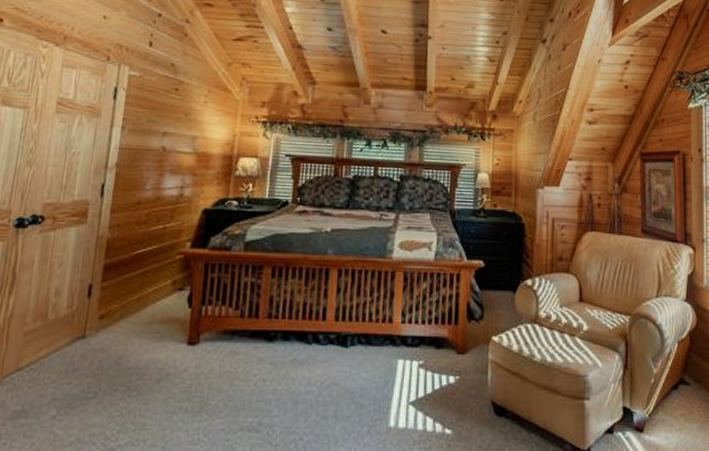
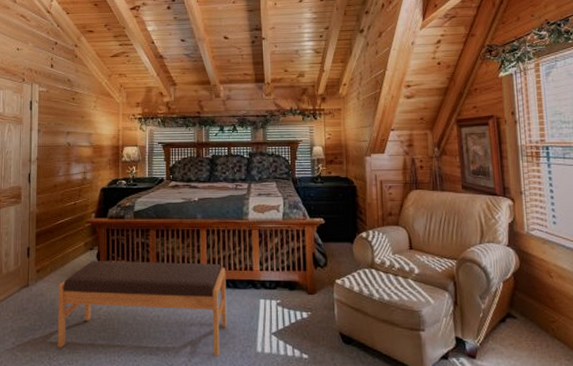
bench: none [118,305,359,434] -> present [57,261,227,357]

